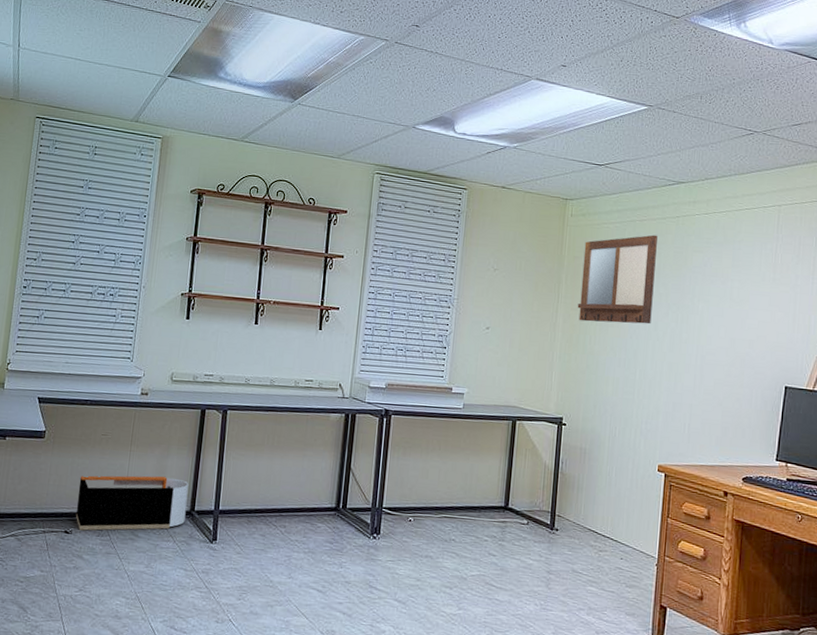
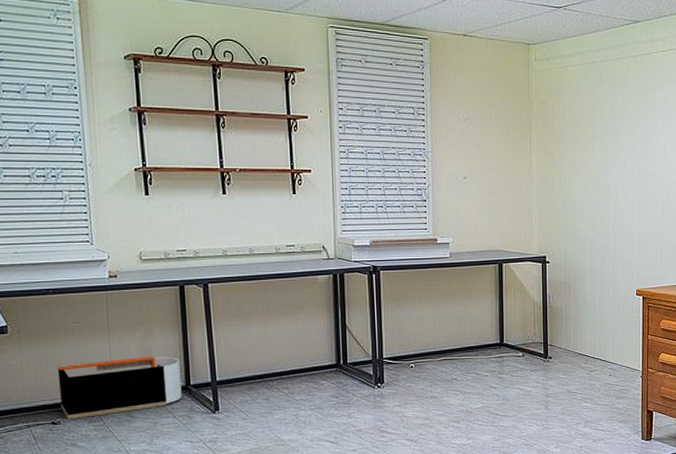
writing board: present [577,234,658,325] -> none [549,75,620,164]

